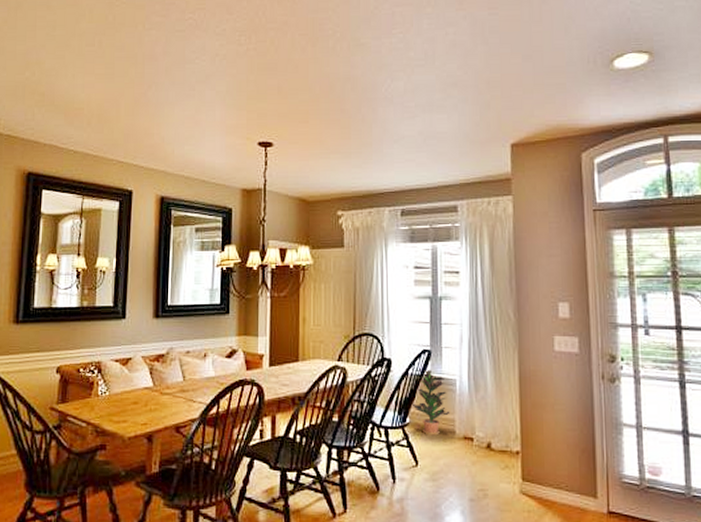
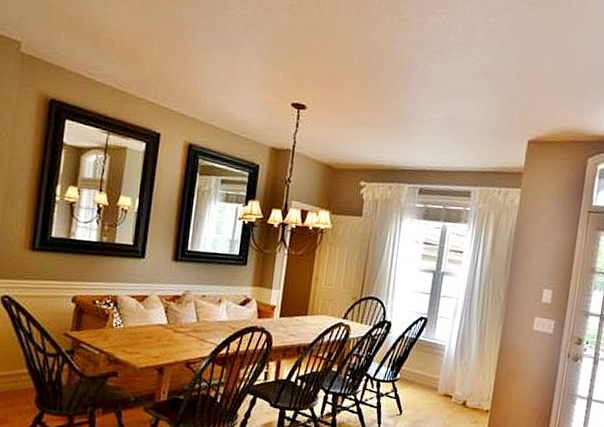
potted plant: present [411,370,450,436] -> none [404,335,436,391]

